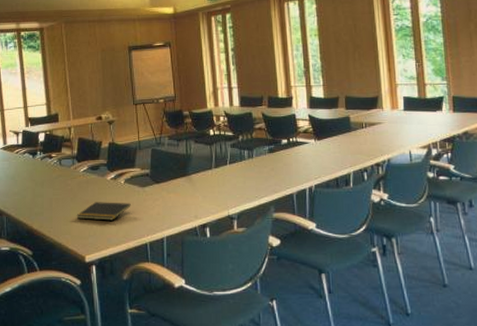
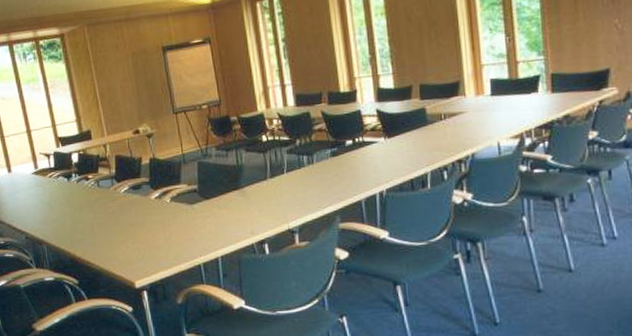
notepad: present [76,202,131,221] -> none [121,222,180,244]

